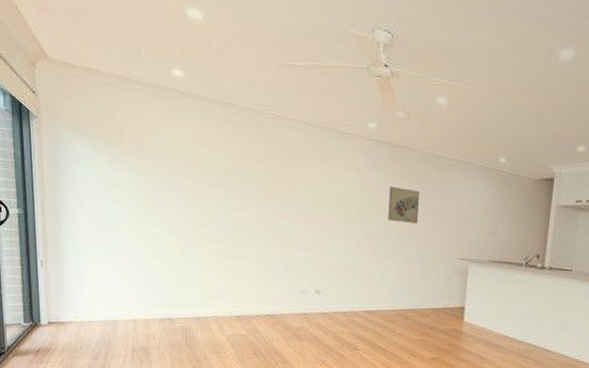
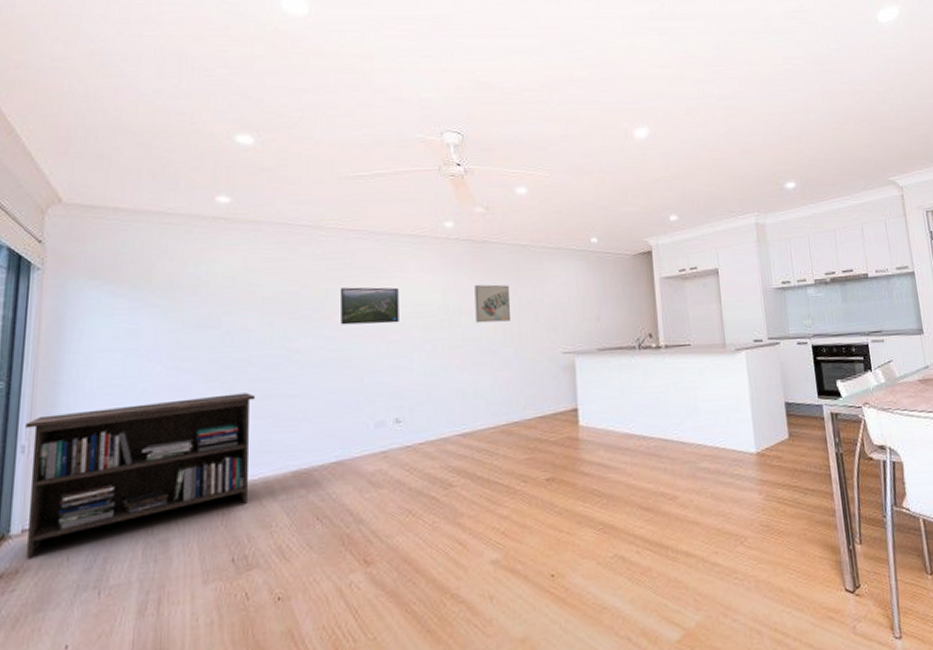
storage cabinet: none [41,240,209,343] -> present [25,392,256,559]
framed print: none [276,171,325,210] -> present [341,287,399,325]

